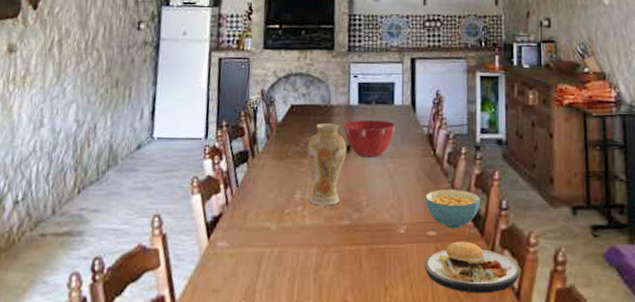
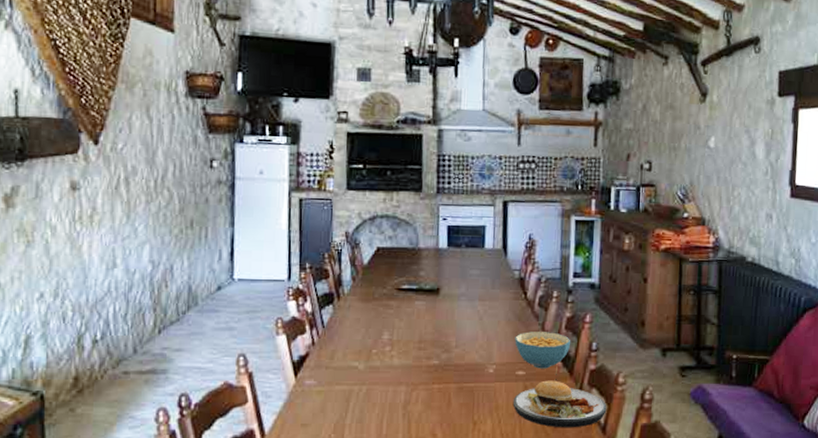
vase: present [307,123,347,206] -> none [394,266,436,347]
mixing bowl: present [343,119,396,158] -> none [431,262,487,300]

